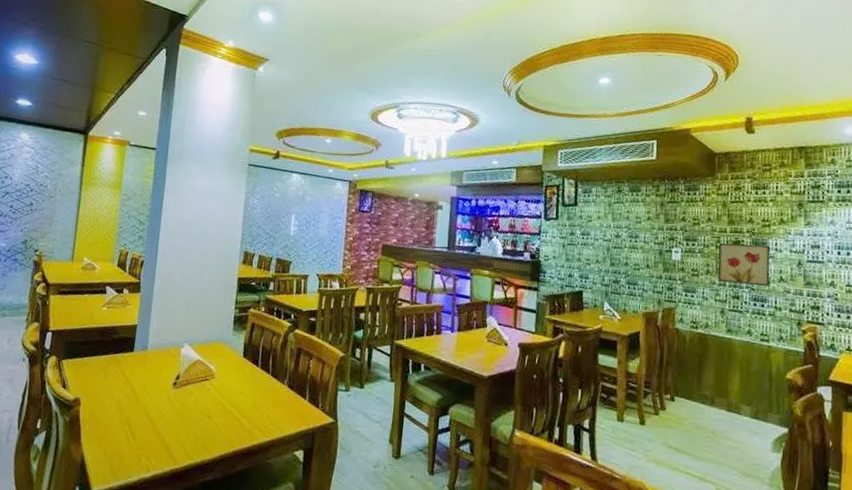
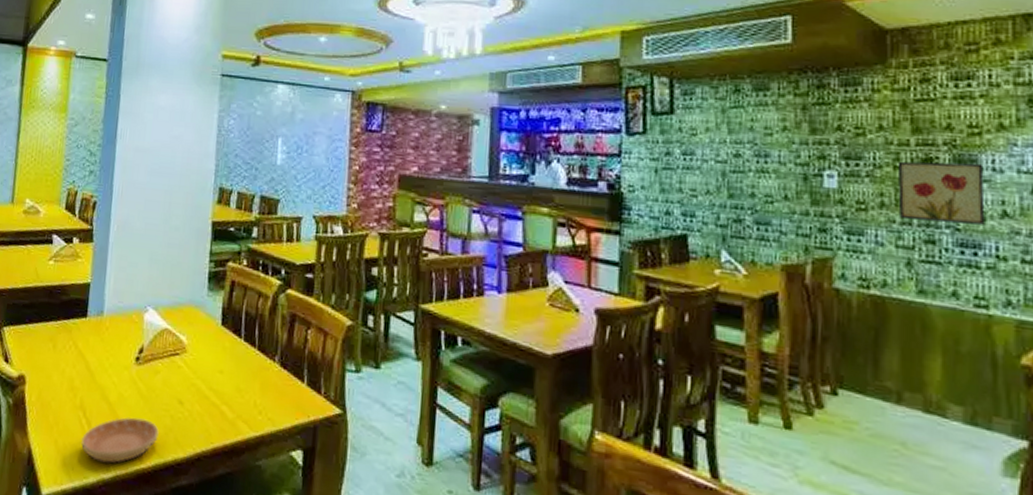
saucer: none [126,429,191,466] -> present [81,417,159,464]

